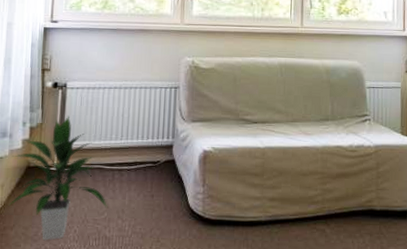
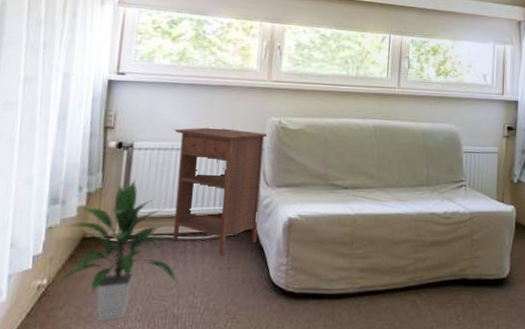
nightstand: none [101,68,182,184] -> present [172,127,268,255]

